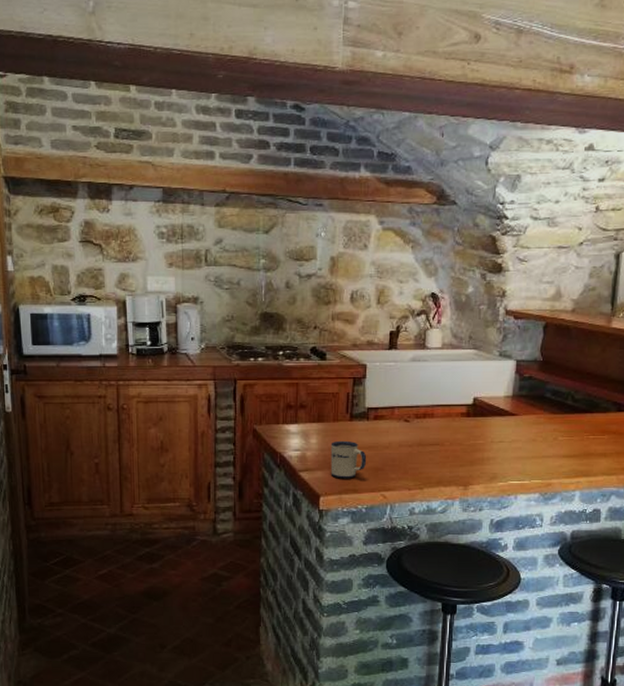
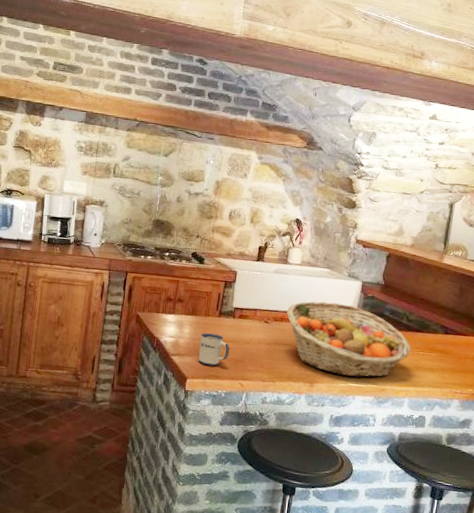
fruit basket: none [430,389,579,473] -> present [287,301,411,377]

